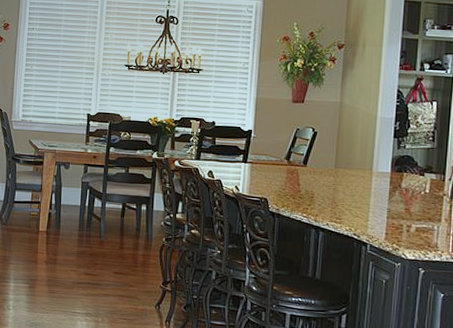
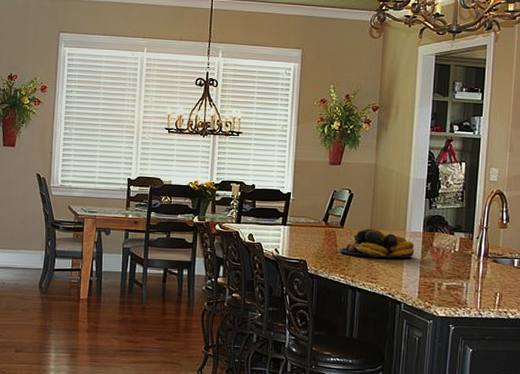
fruit bowl: none [302,166,382,199] -> present [339,227,415,259]

